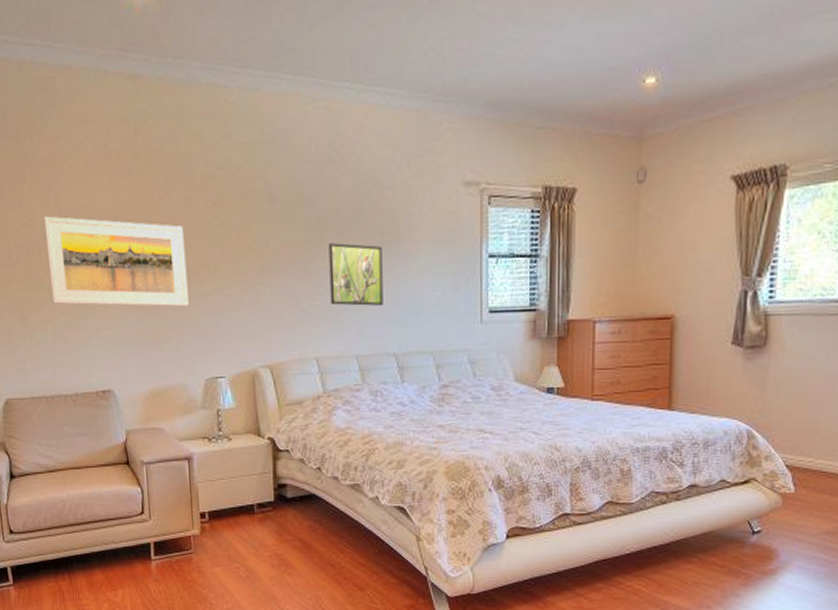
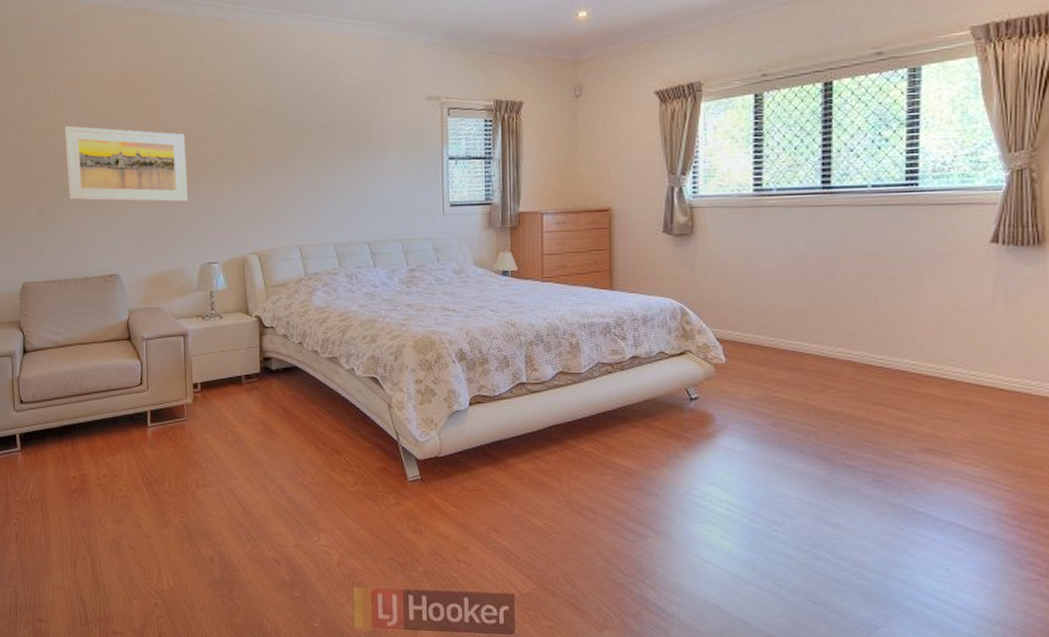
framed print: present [329,243,383,306] -> none [310,148,358,201]

